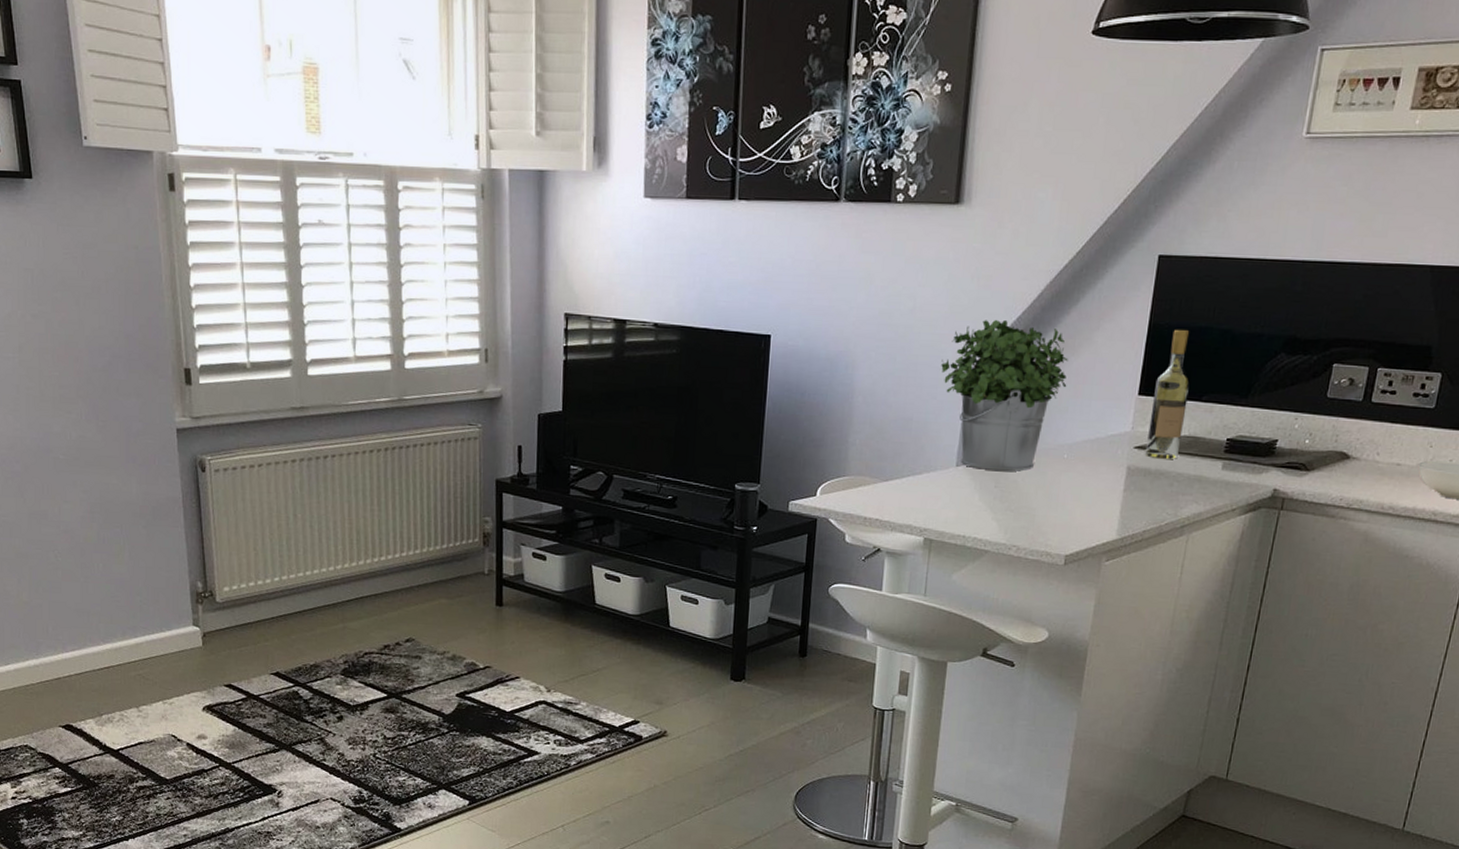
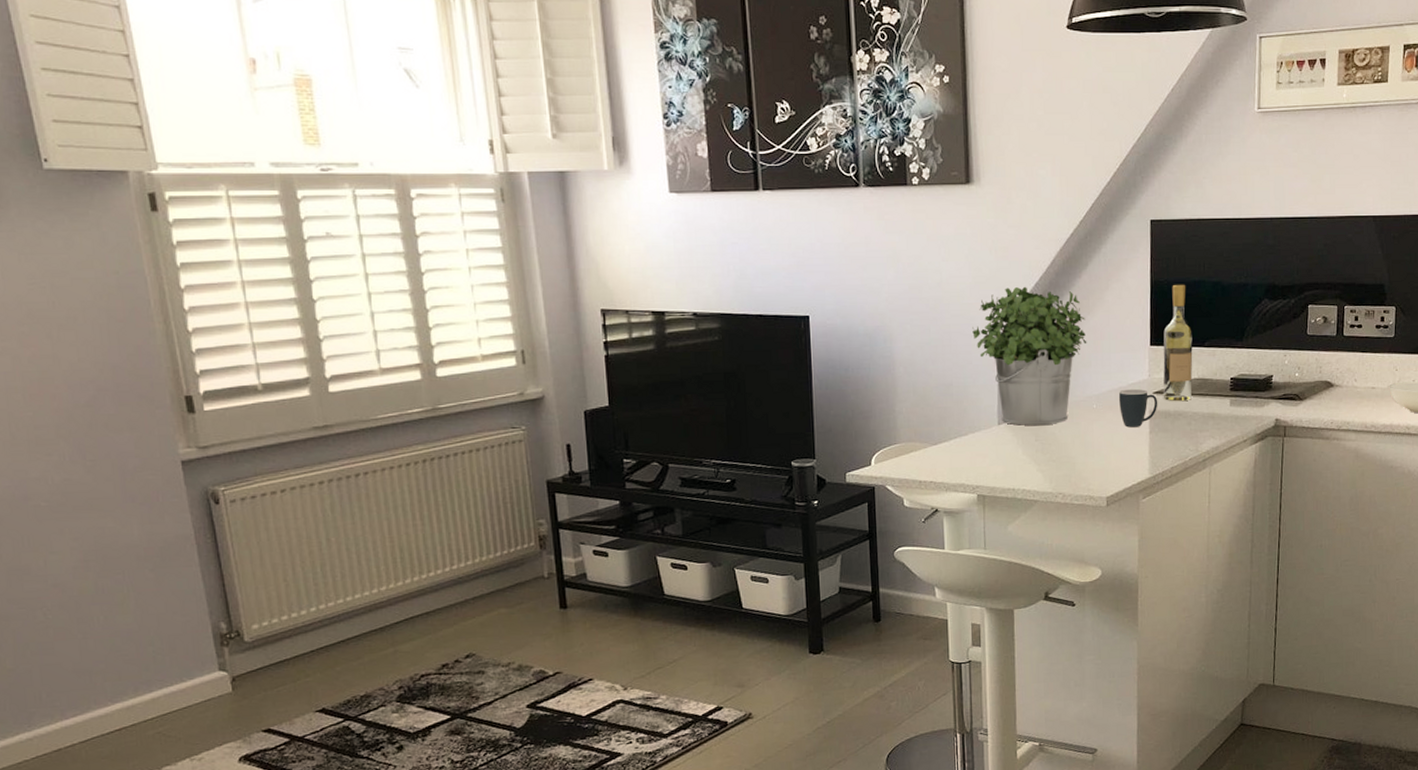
mug: none [1093,440,1139,483] -> present [1118,388,1158,428]

